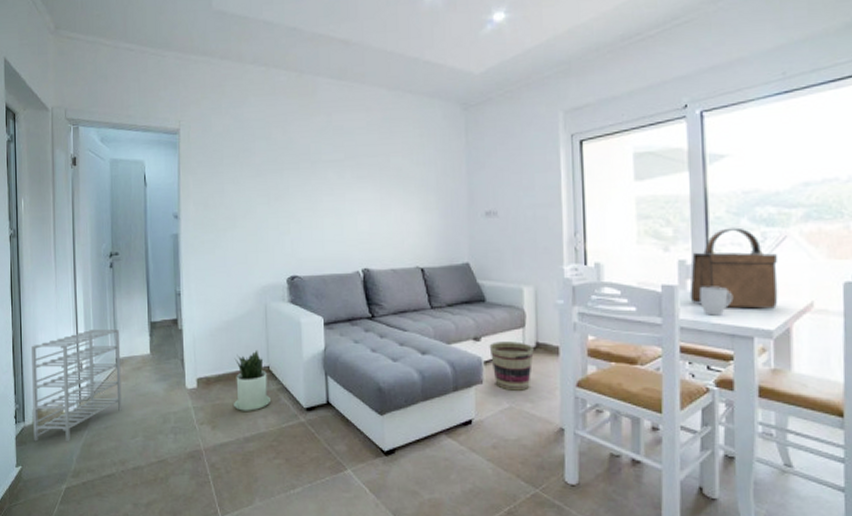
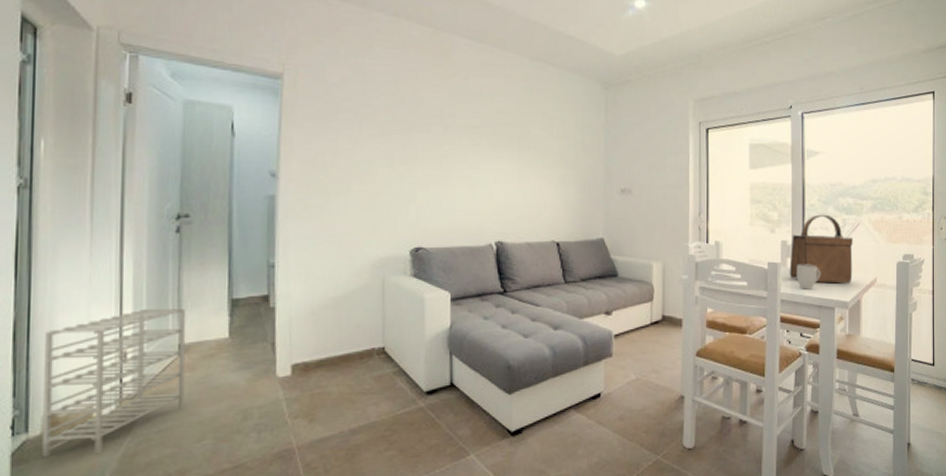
planter: present [234,350,272,411] -> none [338,329,386,400]
basket: present [489,341,534,391] -> none [619,315,660,363]

